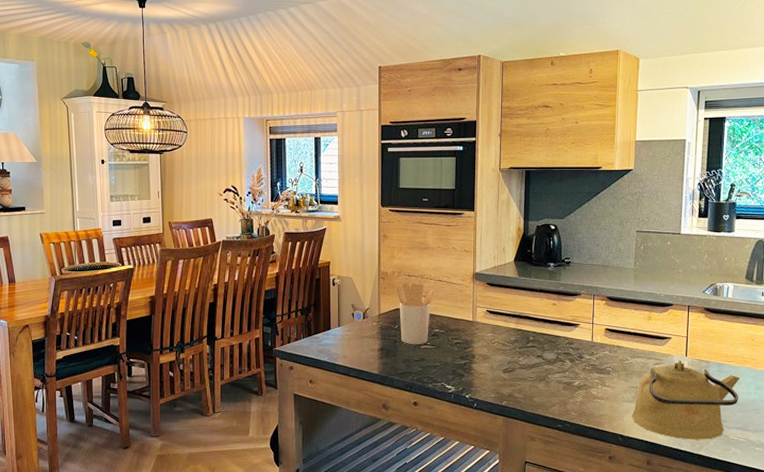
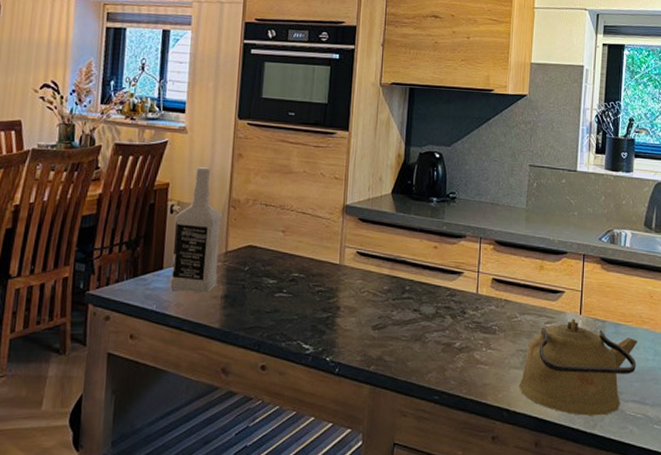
vodka: none [337,248,374,347] -> present [170,167,223,293]
utensil holder: present [397,283,437,344] -> none [250,214,298,291]

